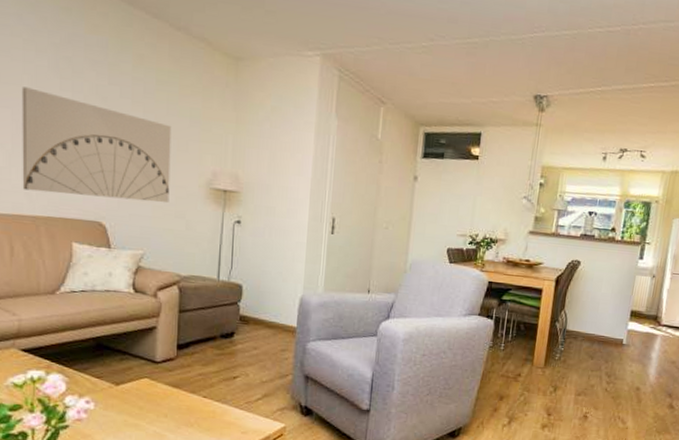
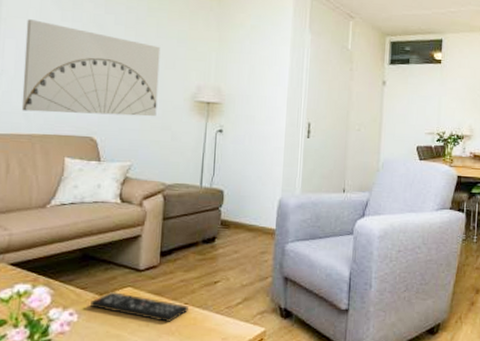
remote control: none [107,381,207,414] -> present [90,291,188,322]

